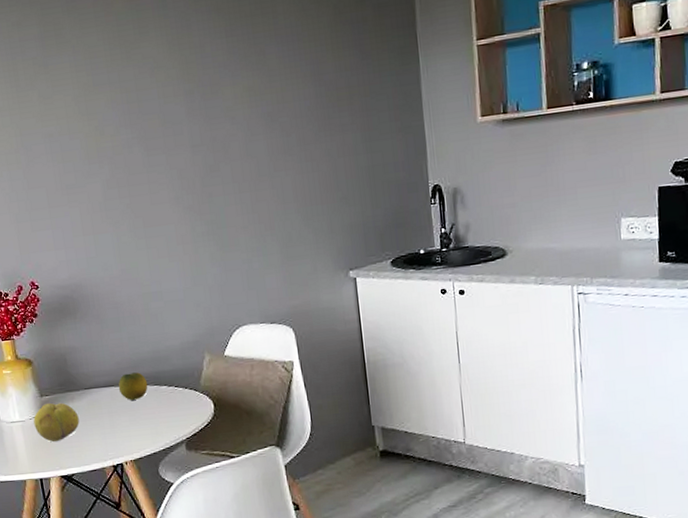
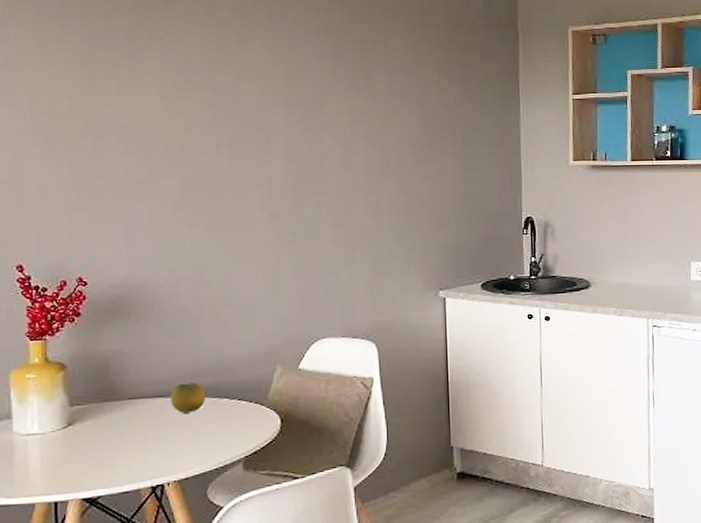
fruit: present [33,402,80,442] -> none [57,413,116,458]

